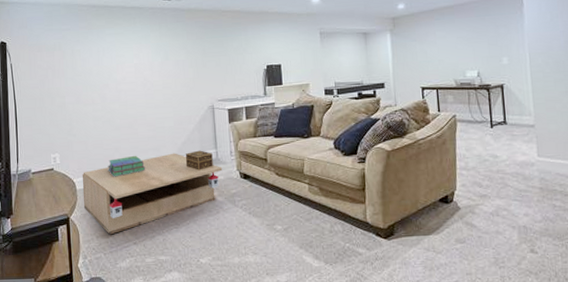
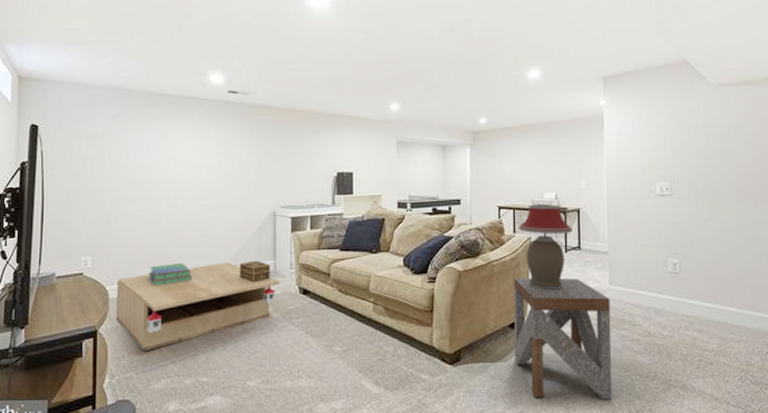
side table: none [441,152,547,269] -> present [513,278,612,400]
table lamp: none [442,82,497,165] -> present [518,204,572,290]

